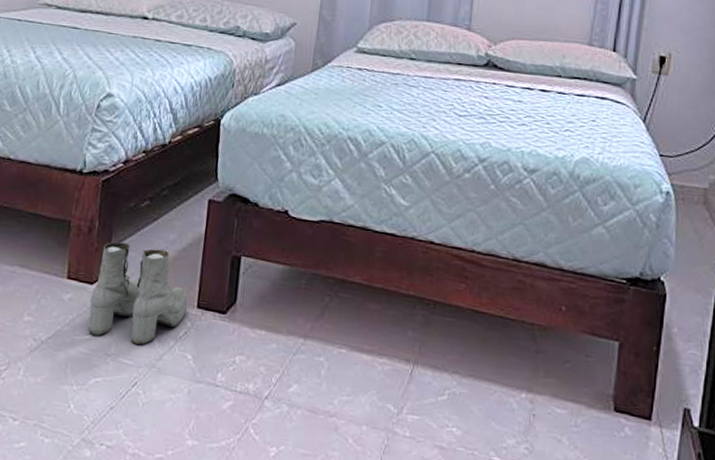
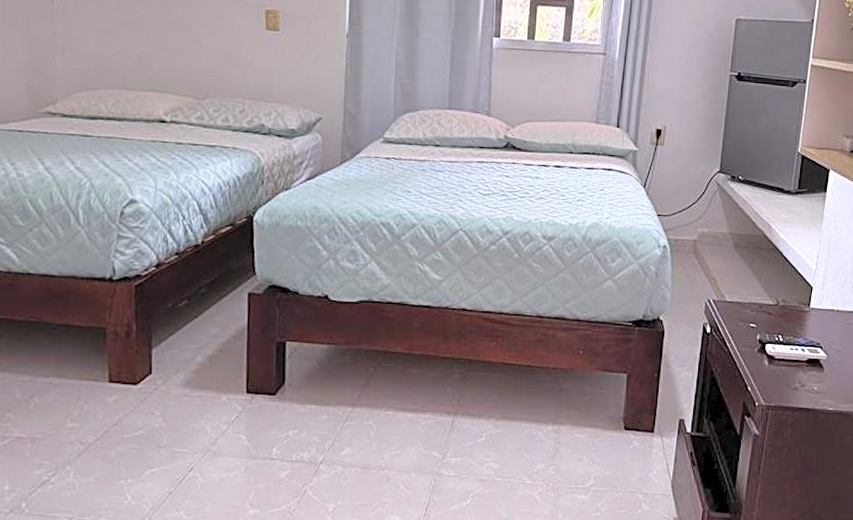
boots: present [88,241,188,345] -> none [136,342,237,434]

